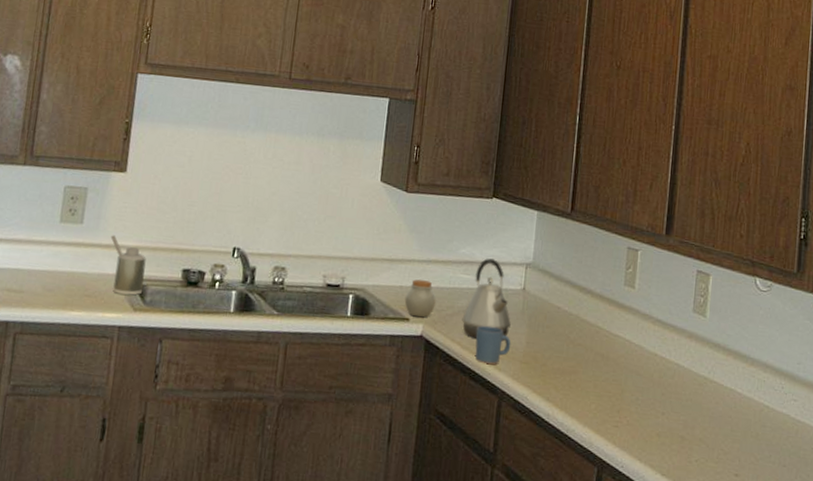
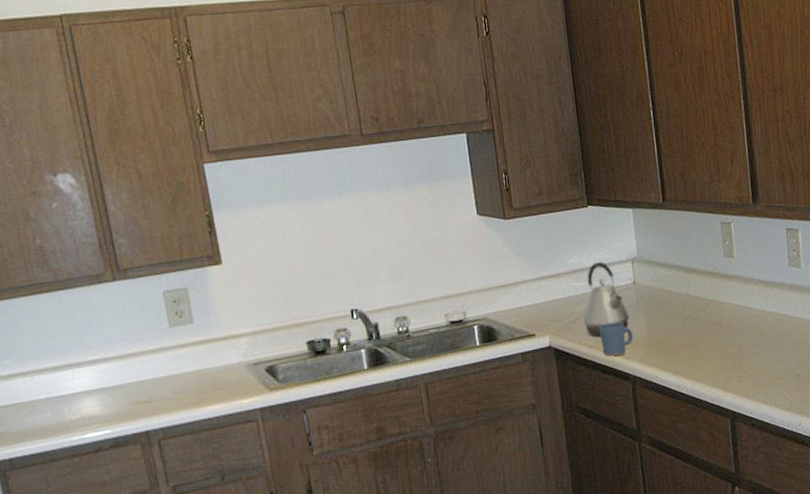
soap dispenser: present [110,235,146,296] -> none [225,326,274,380]
jar: present [404,279,436,318] -> none [526,296,557,331]

